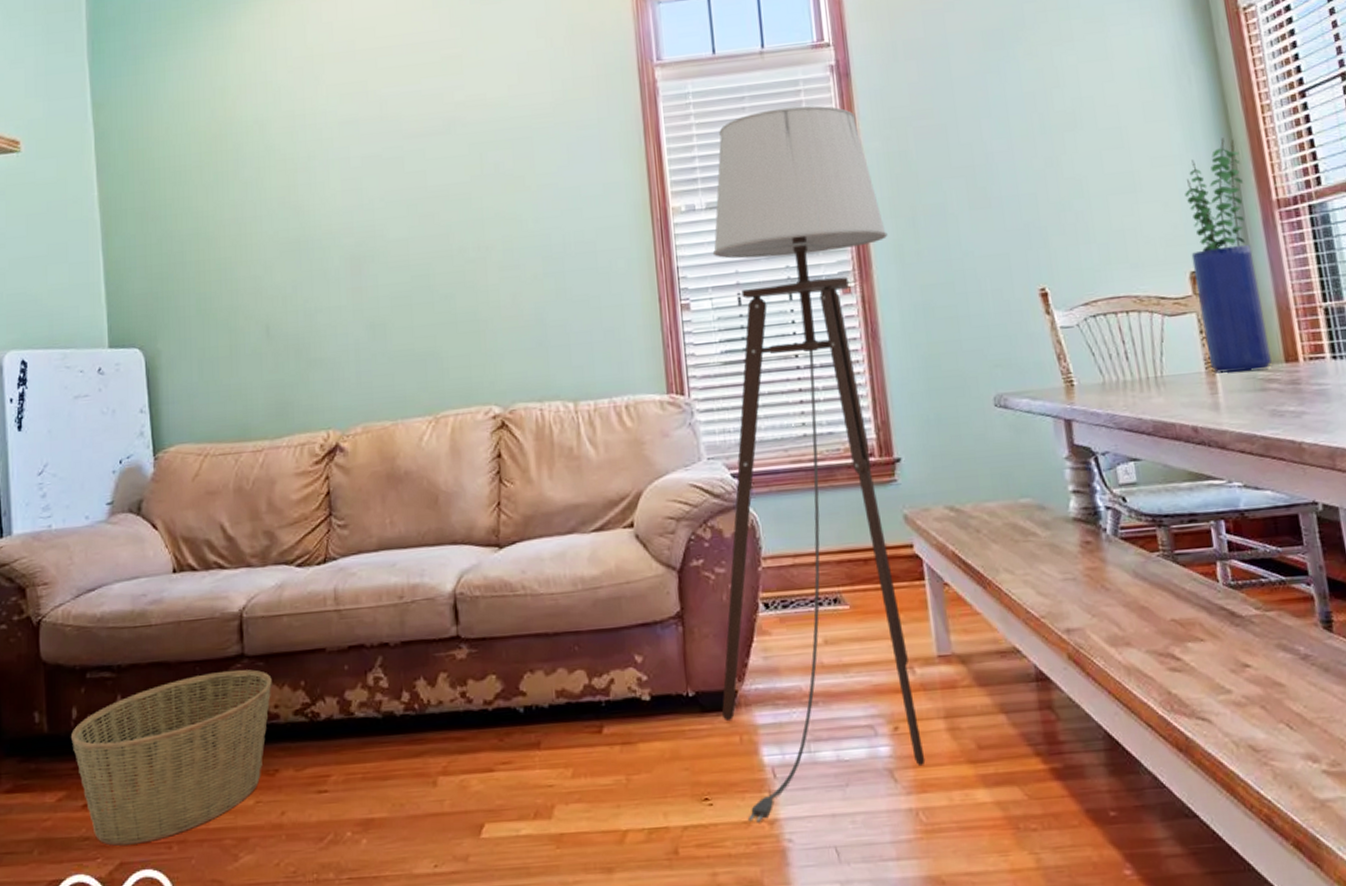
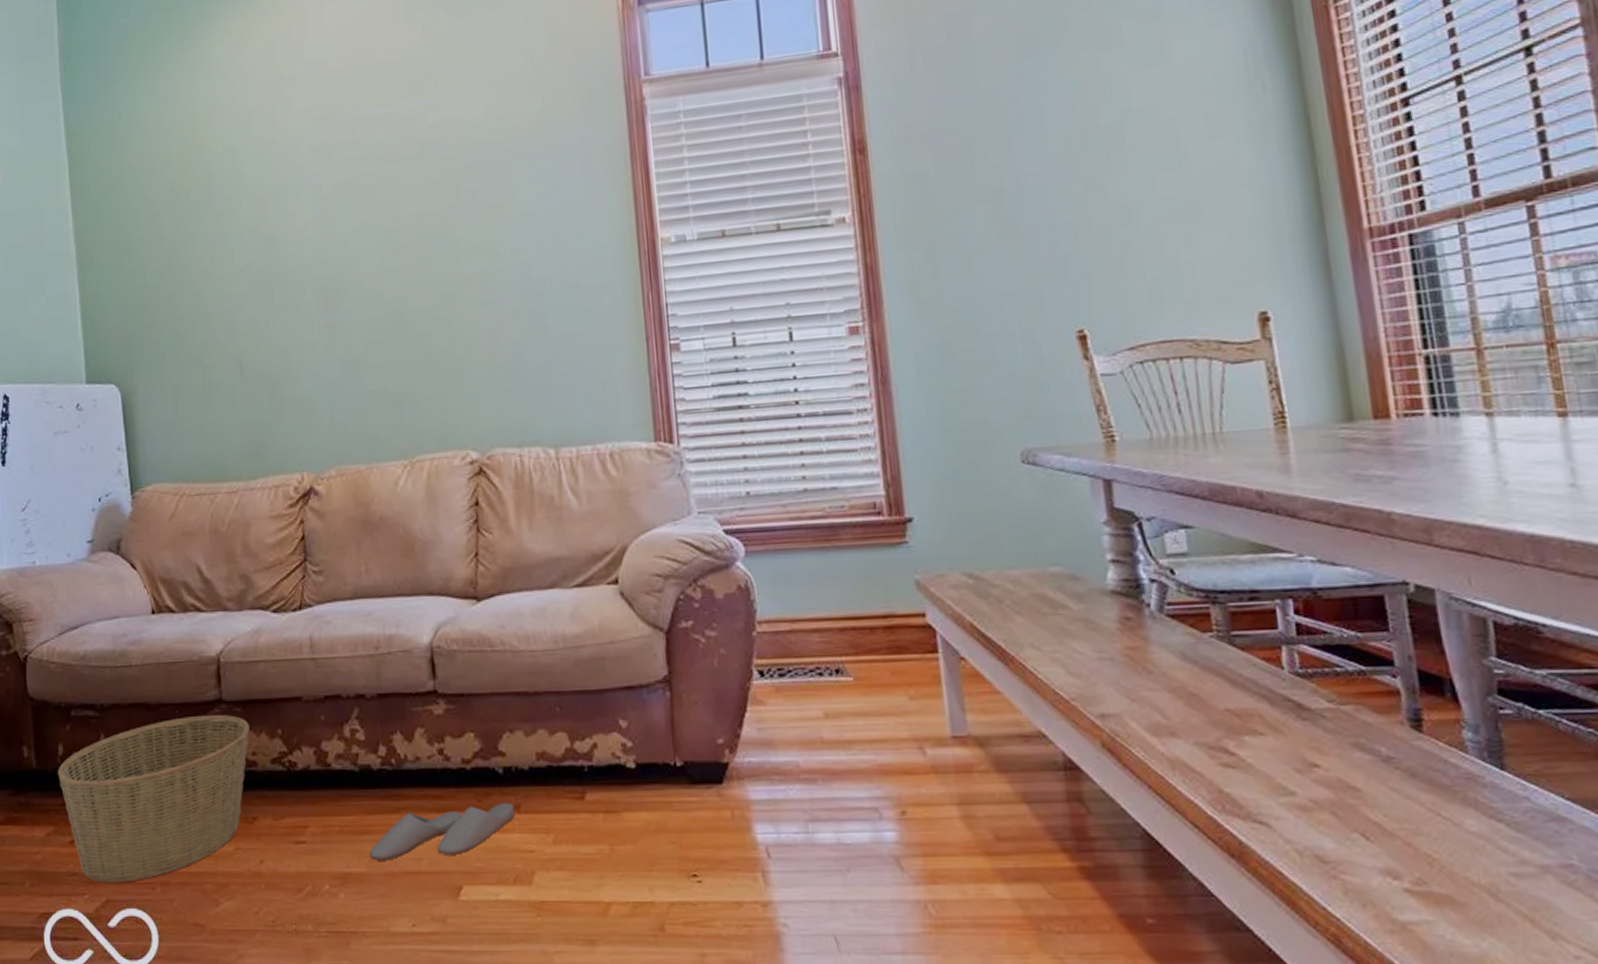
slippers: none [391,740,535,805] -> present [369,802,515,861]
floor lamp: present [712,105,926,823] -> none [704,123,936,904]
vase: present [1185,138,1272,373] -> none [1254,155,1357,430]

